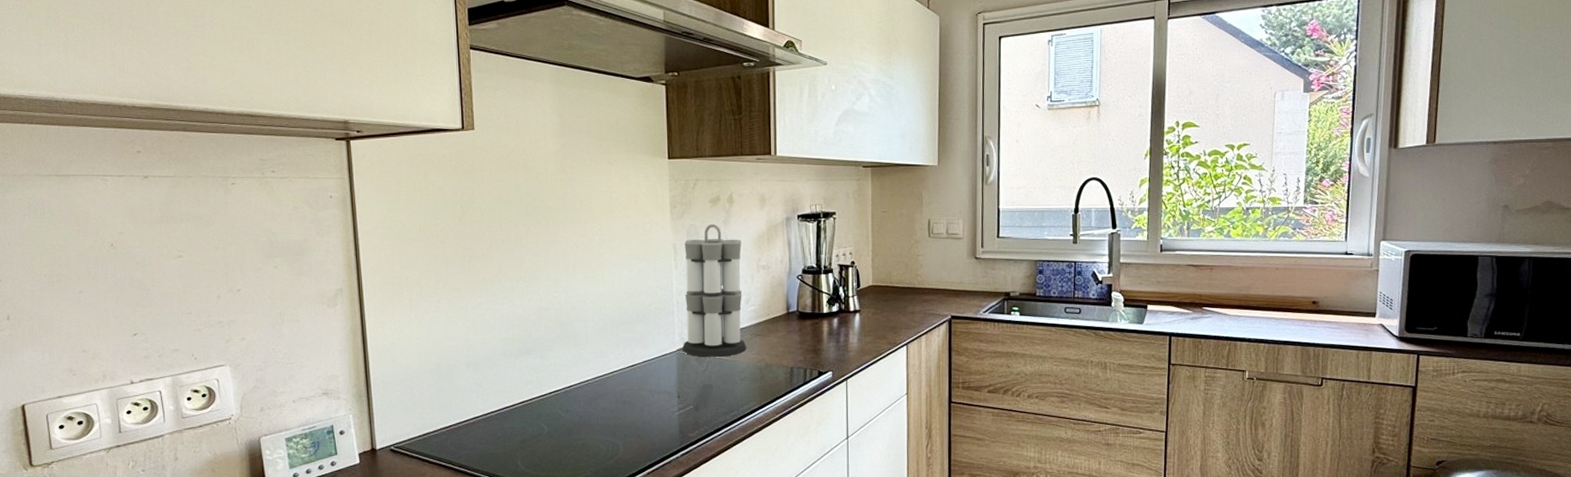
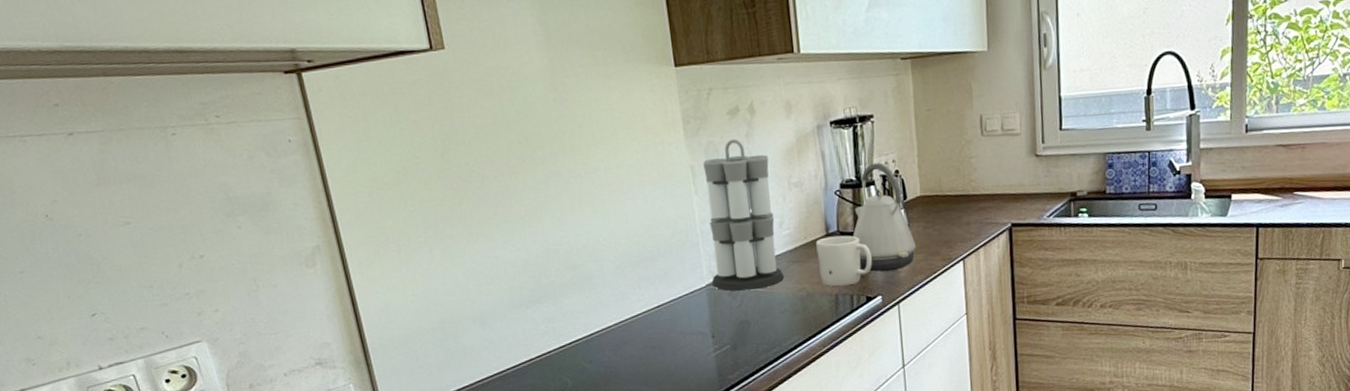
mug: none [777,315,826,361] -> present [816,235,872,287]
kettle: none [810,253,865,349] -> present [853,162,916,272]

